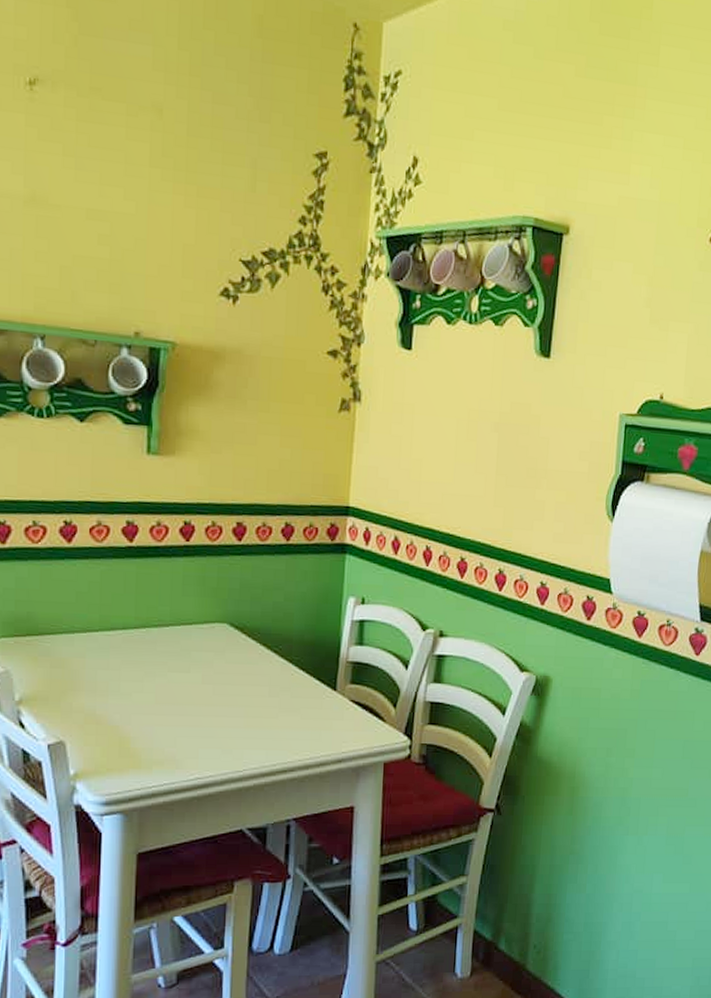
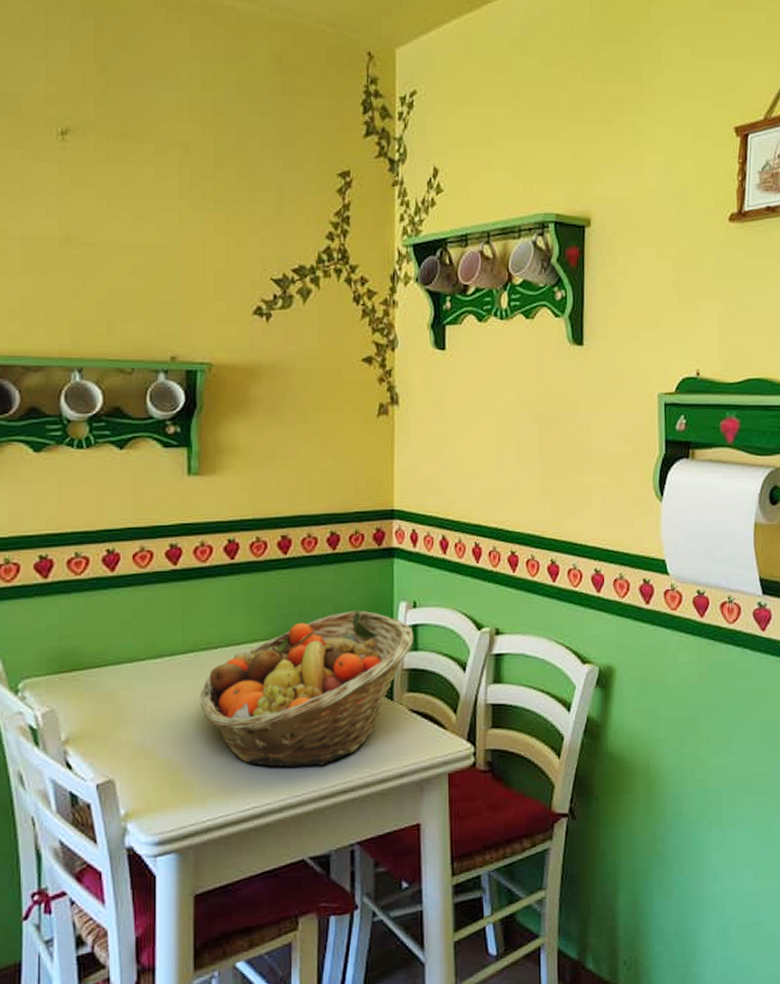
fruit basket: none [150,601,360,746] -> present [200,610,414,767]

